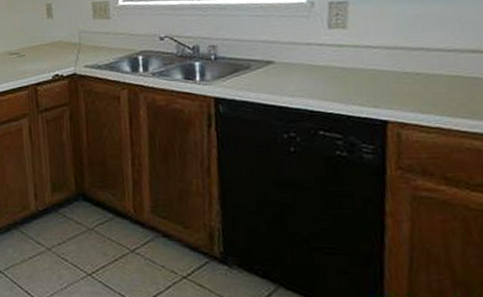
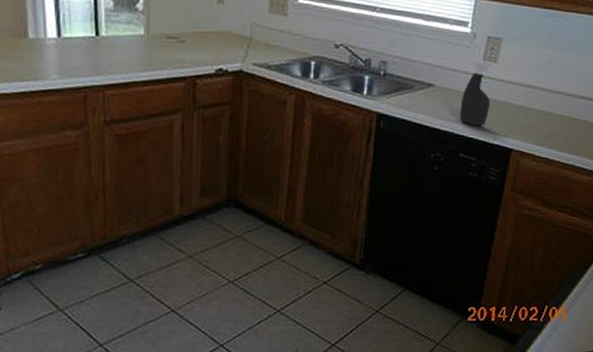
spray bottle: none [309,28,348,100] -> present [459,60,494,127]

